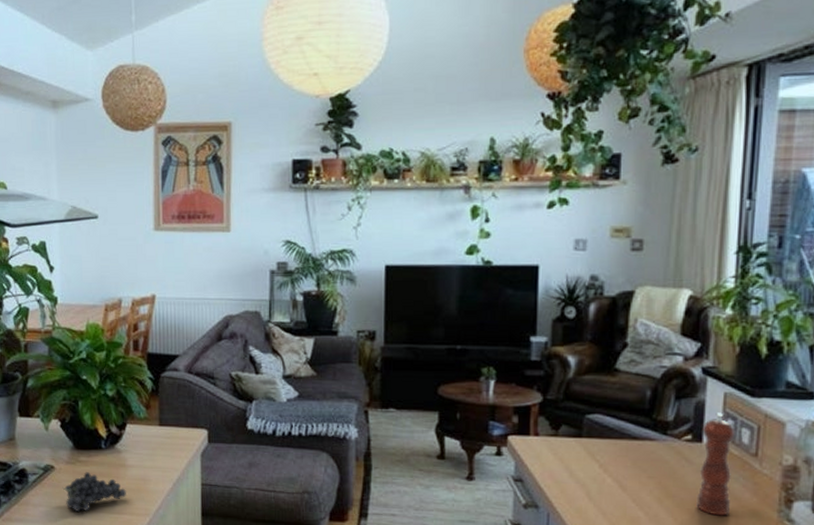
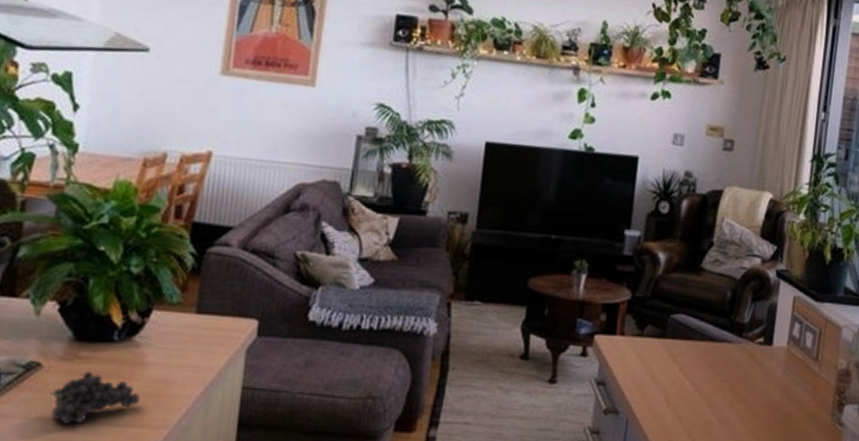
pepper mill: present [696,412,736,516] -> none [763,316,801,420]

